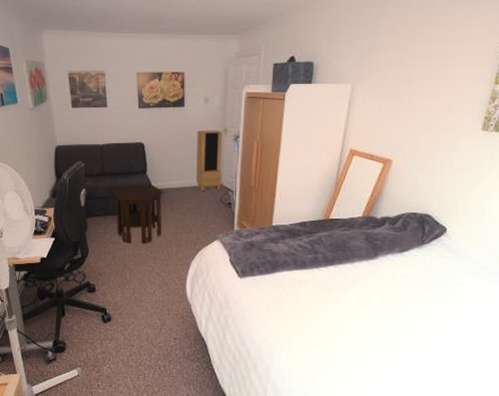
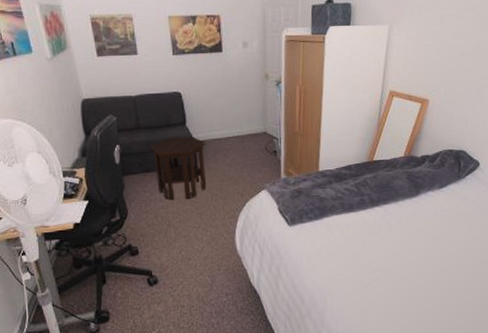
storage cabinet: present [196,130,222,191] -> none [237,76,266,140]

